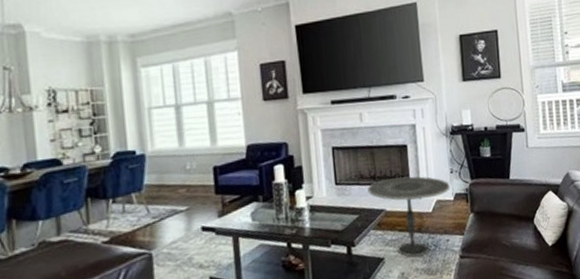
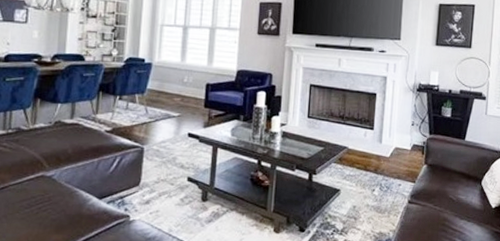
side table: present [367,176,450,257] -> none [335,120,410,194]

